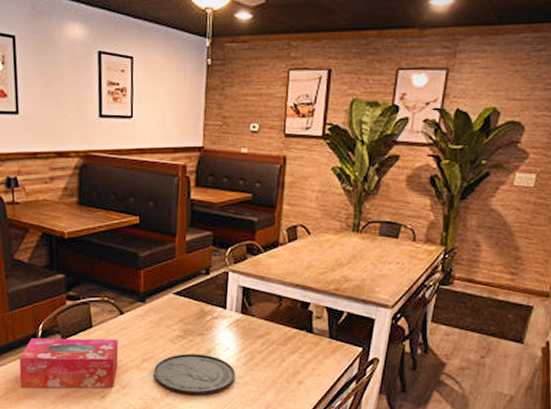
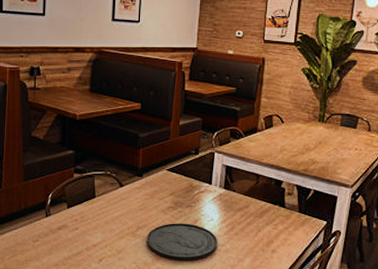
tissue box: present [19,338,119,388] -> none [27,206,117,252]

